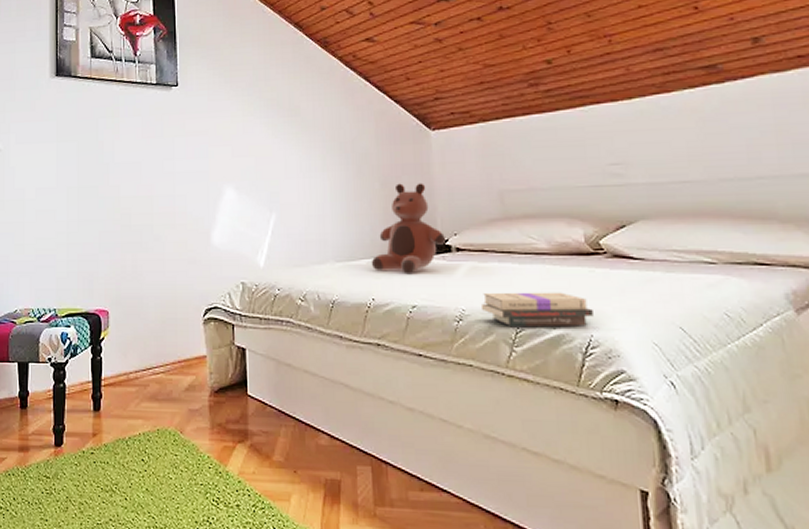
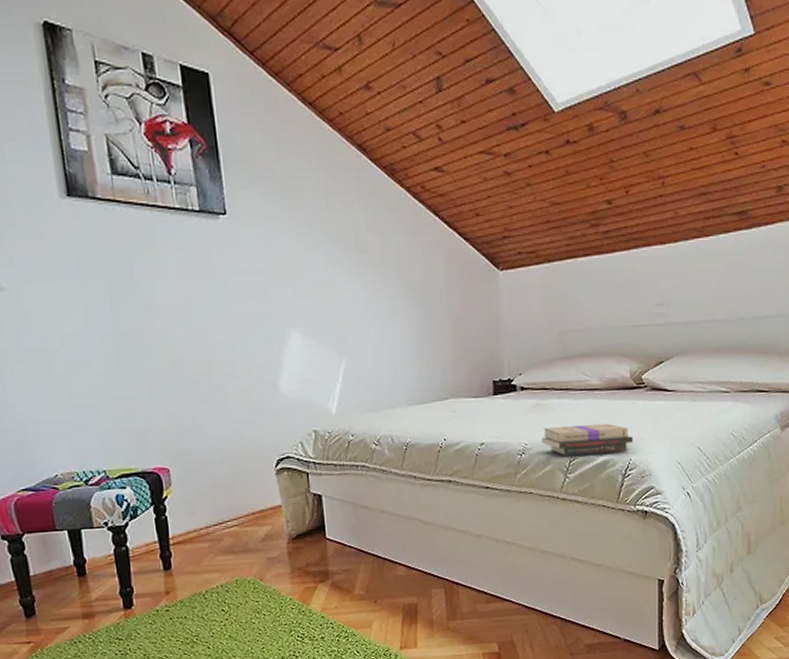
teddy bear: present [371,183,447,275] -> none [442,324,512,415]

